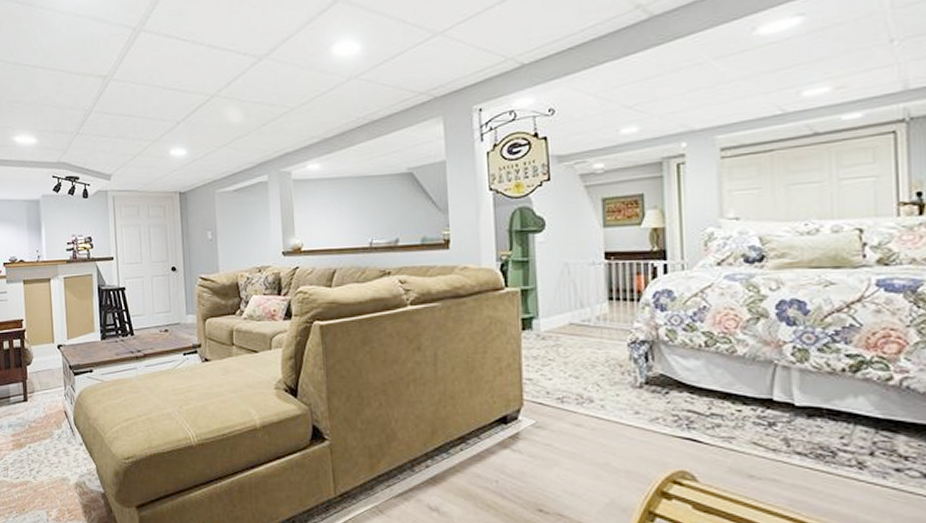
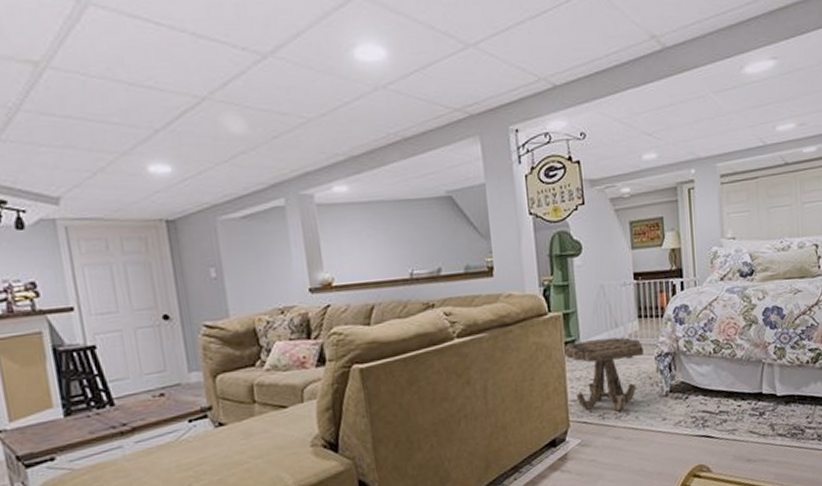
side table: none [521,318,615,397] -> present [564,337,645,412]

